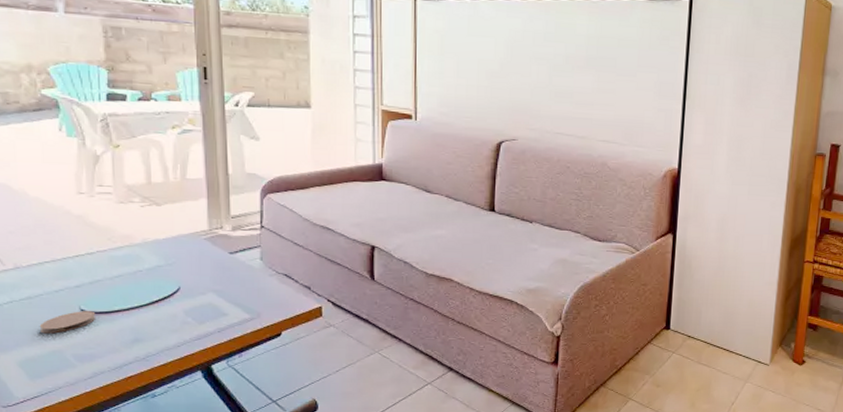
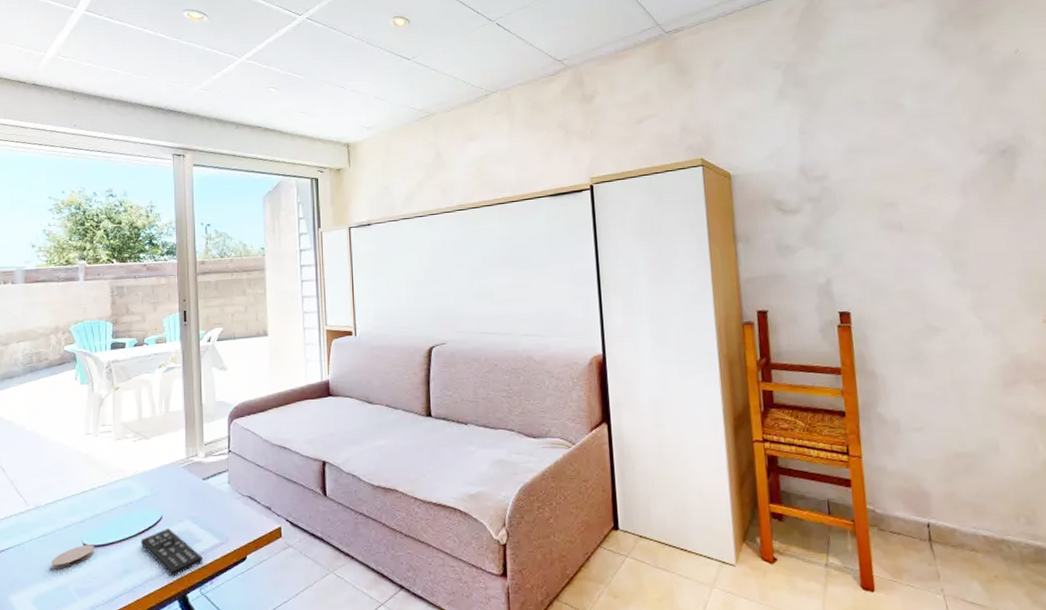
remote control: none [153,300,231,348] -> present [140,528,203,577]

